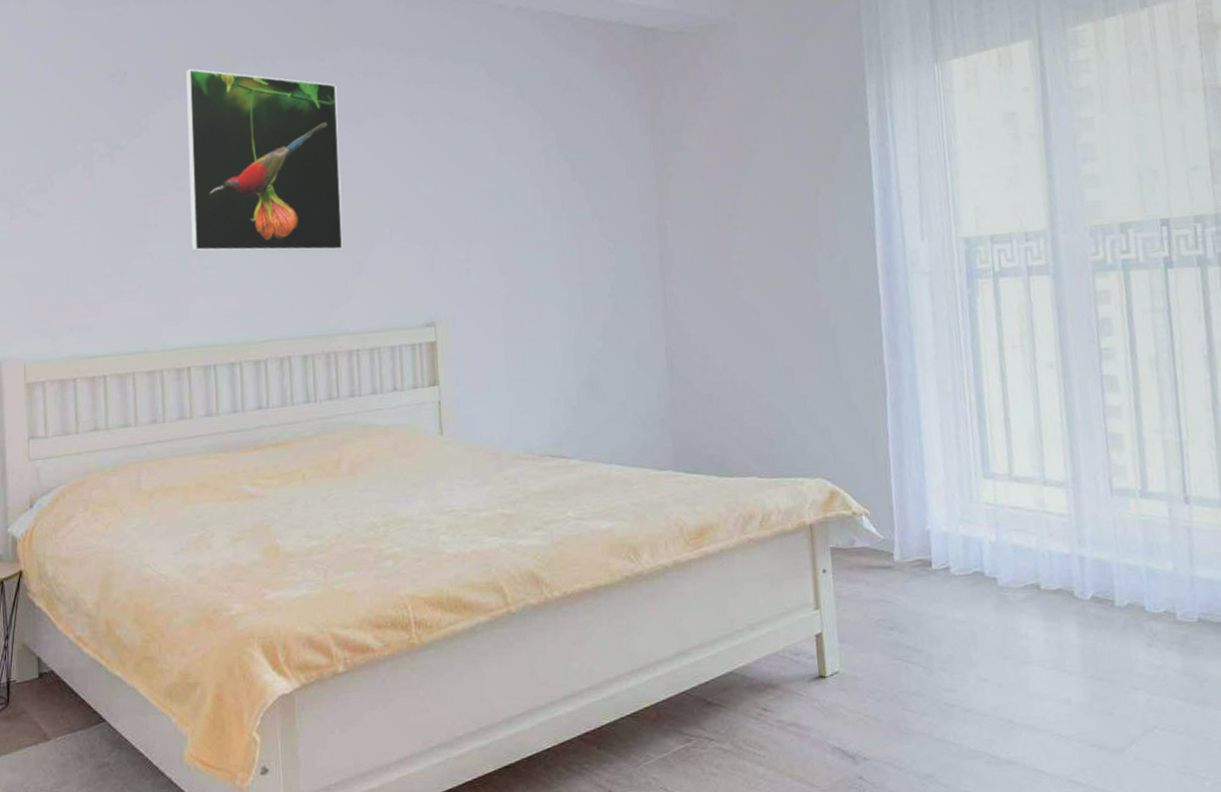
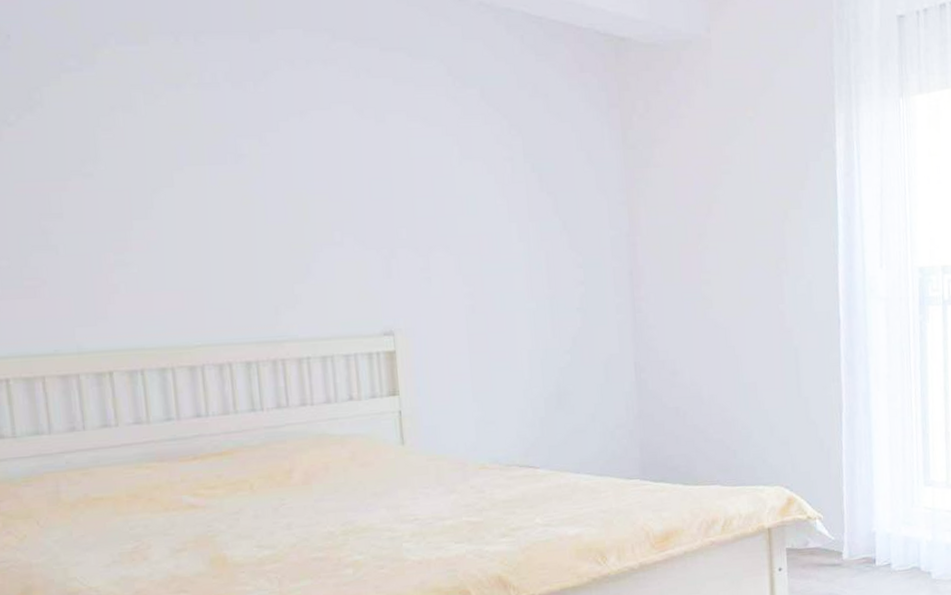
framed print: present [186,69,343,252] -> none [87,38,288,252]

